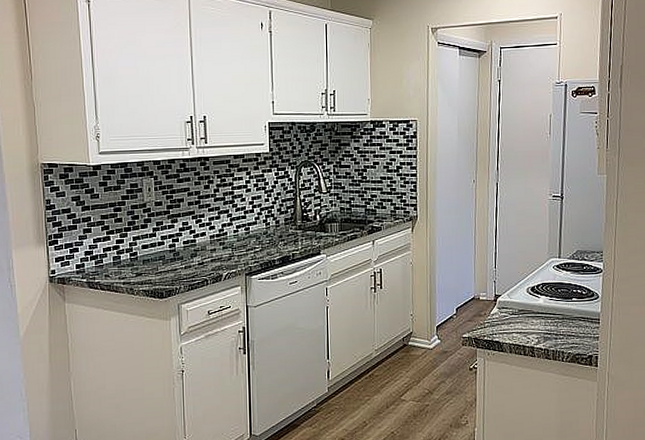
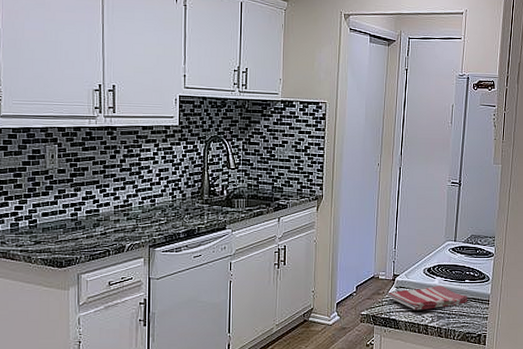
dish towel: none [488,305,577,332] -> present [386,286,468,310]

